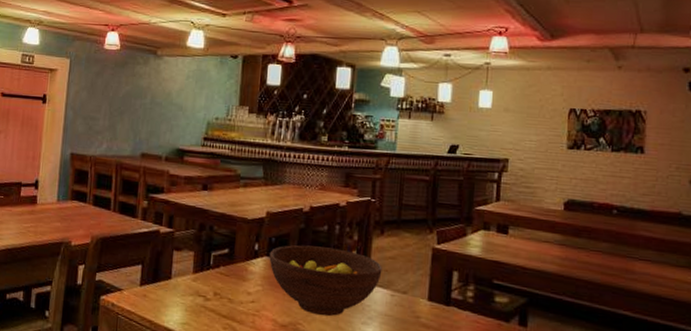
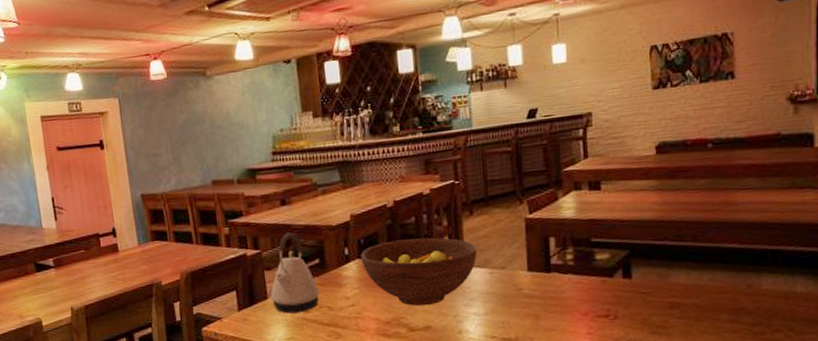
kettle: none [175,217,224,300] -> present [271,232,320,314]

